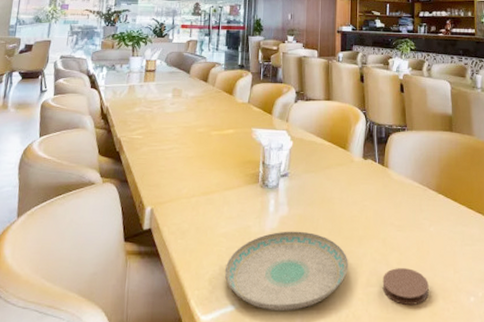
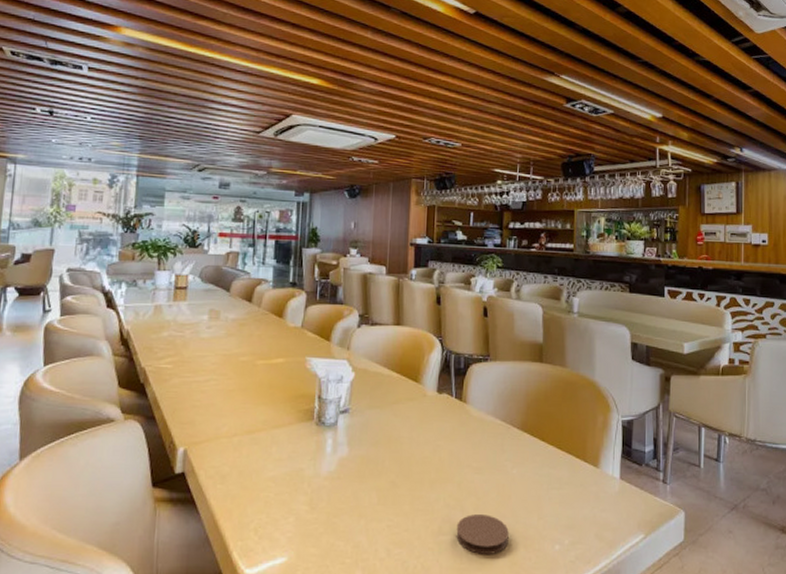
plate: present [224,231,348,312] -> none [273,474,418,563]

